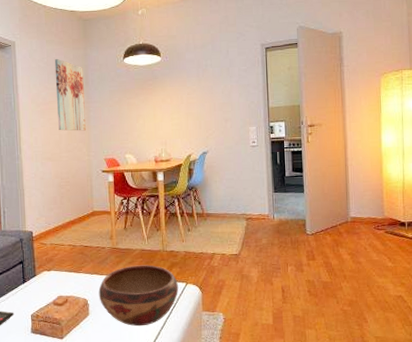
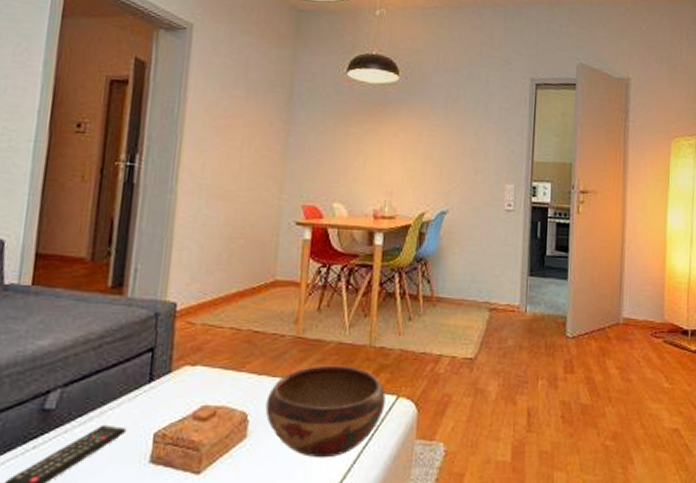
wall art: present [54,58,86,131] -> none [240,56,288,163]

